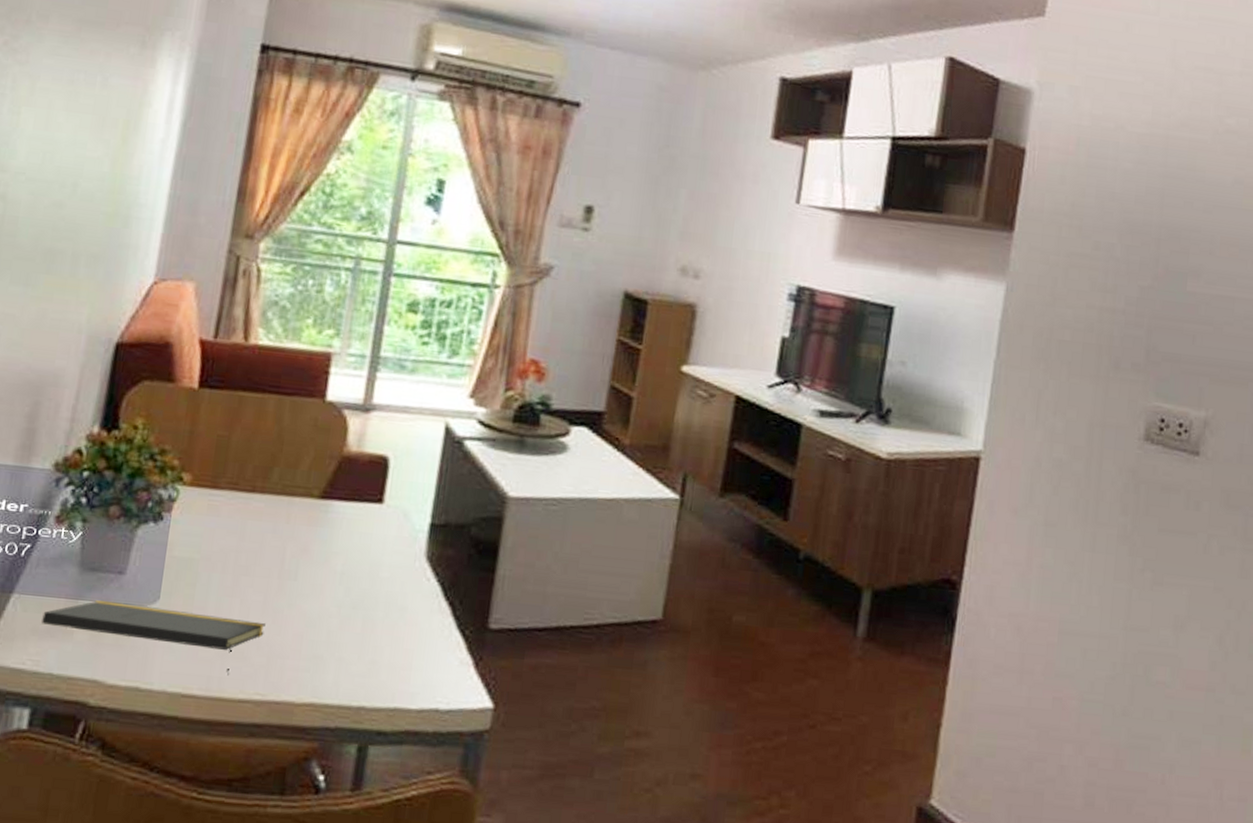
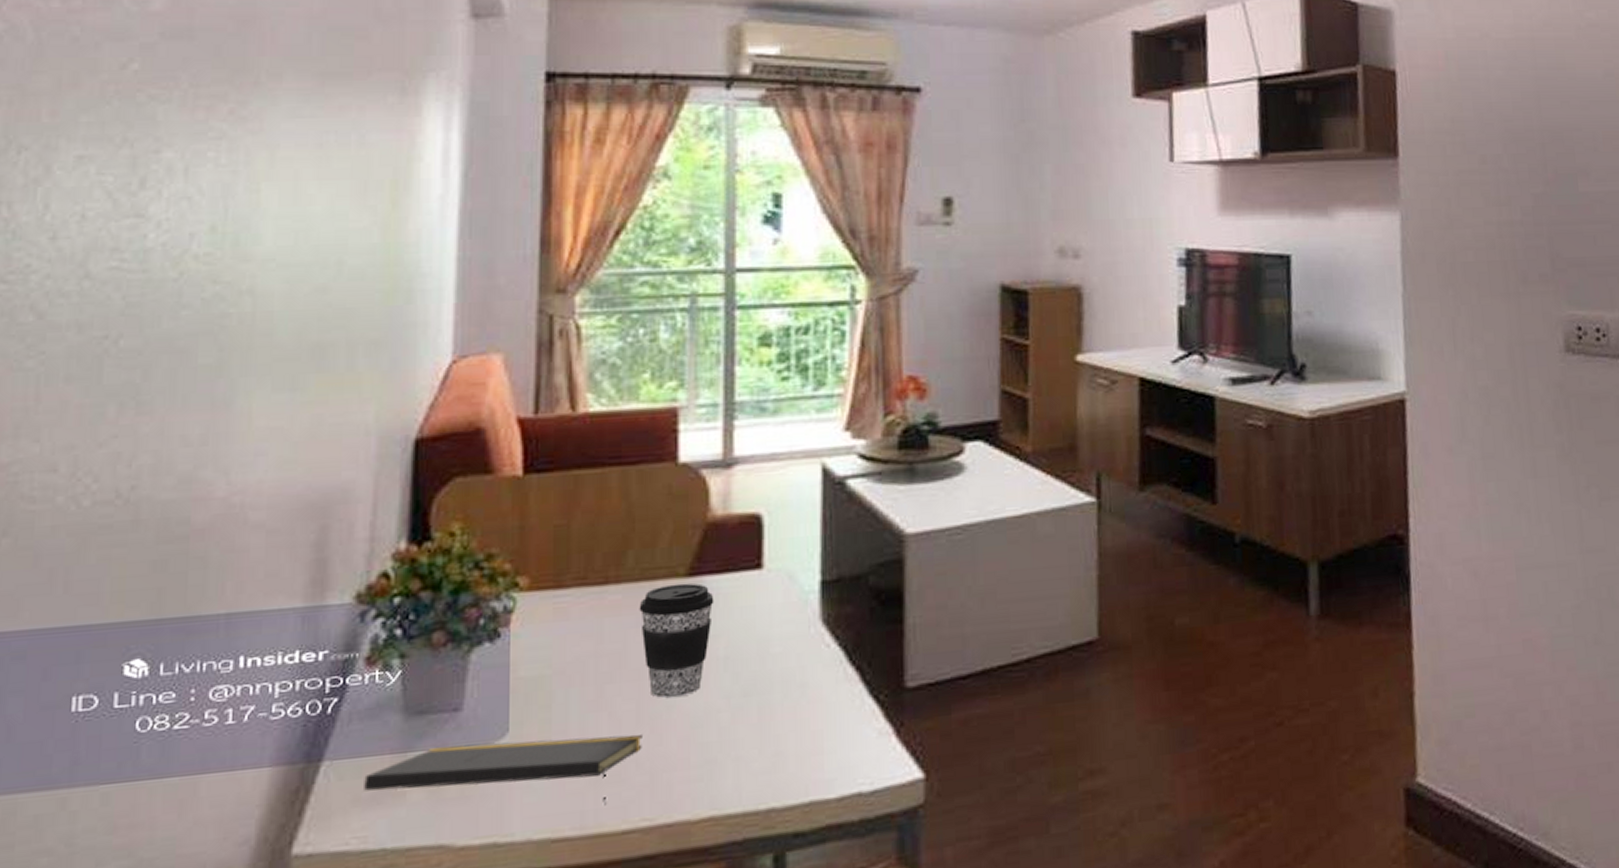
coffee cup: none [275,502,340,599] -> present [639,583,714,698]

